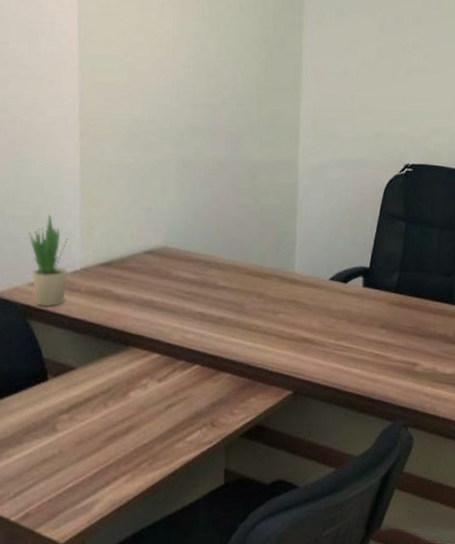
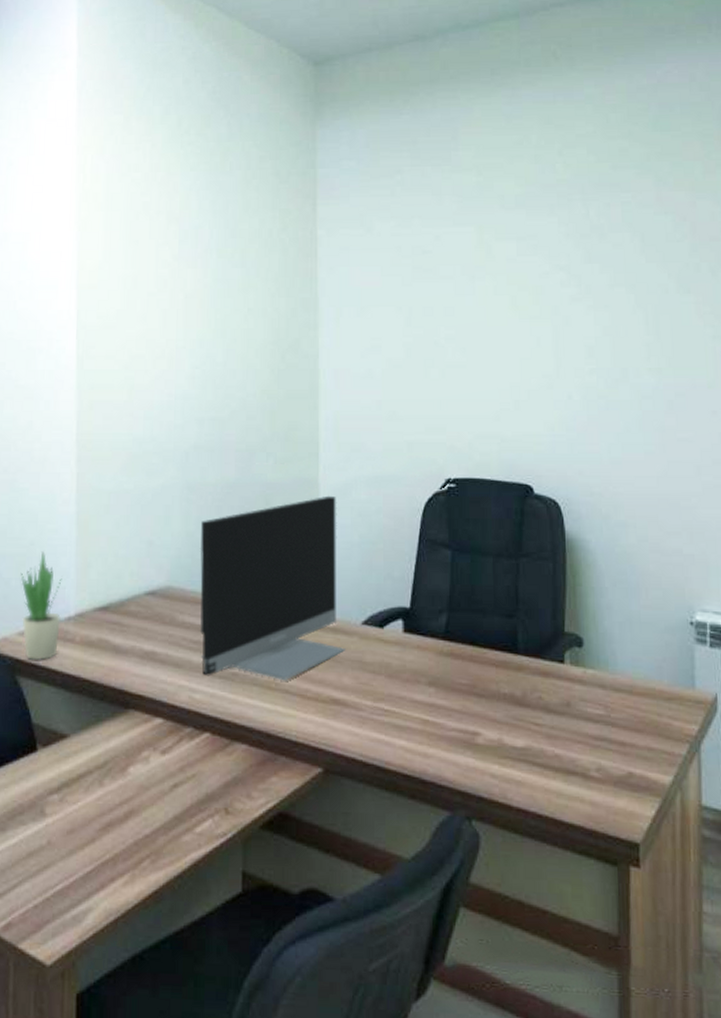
monitor: none [191,174,315,324] -> present [199,495,346,681]

